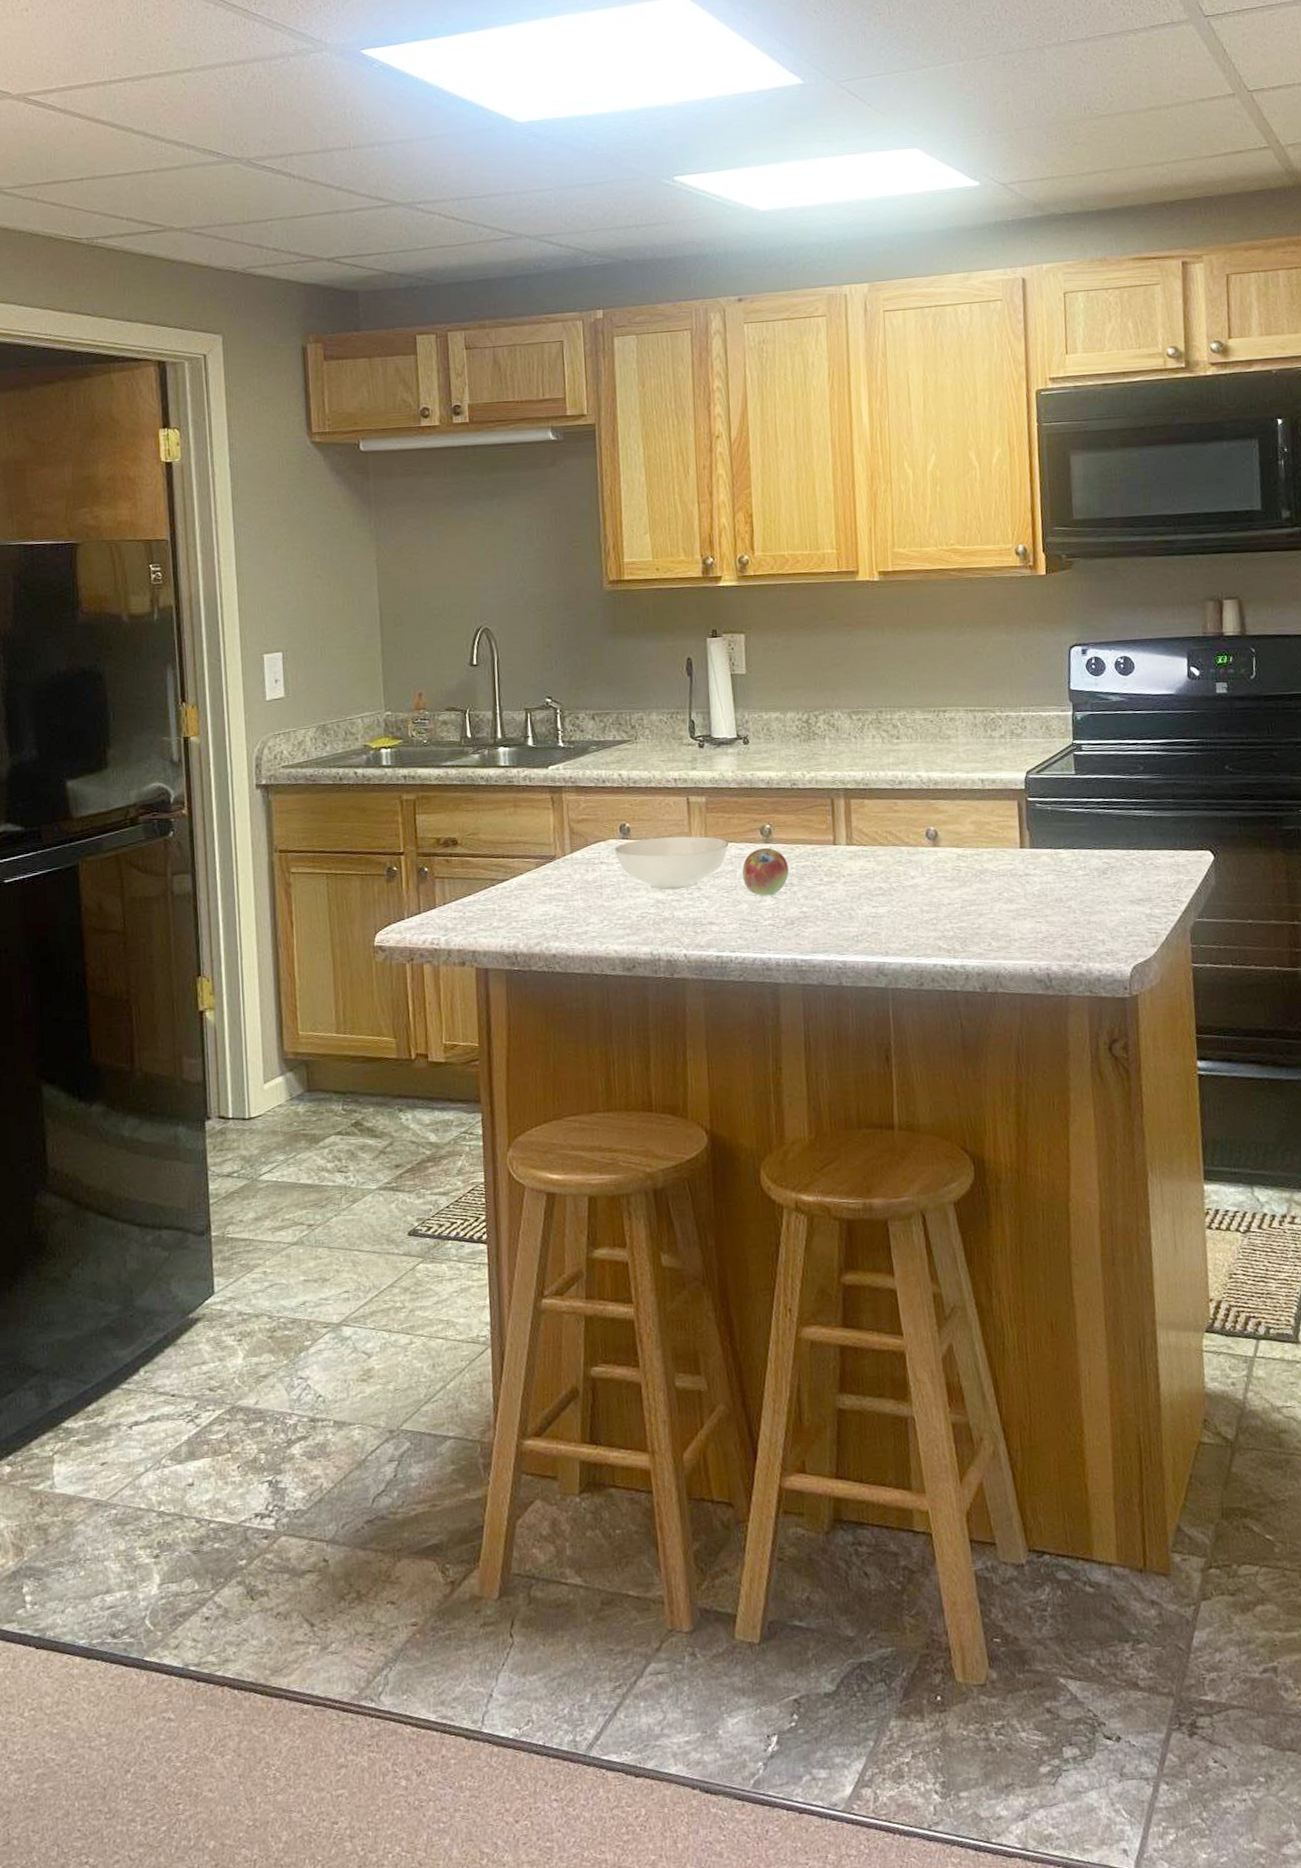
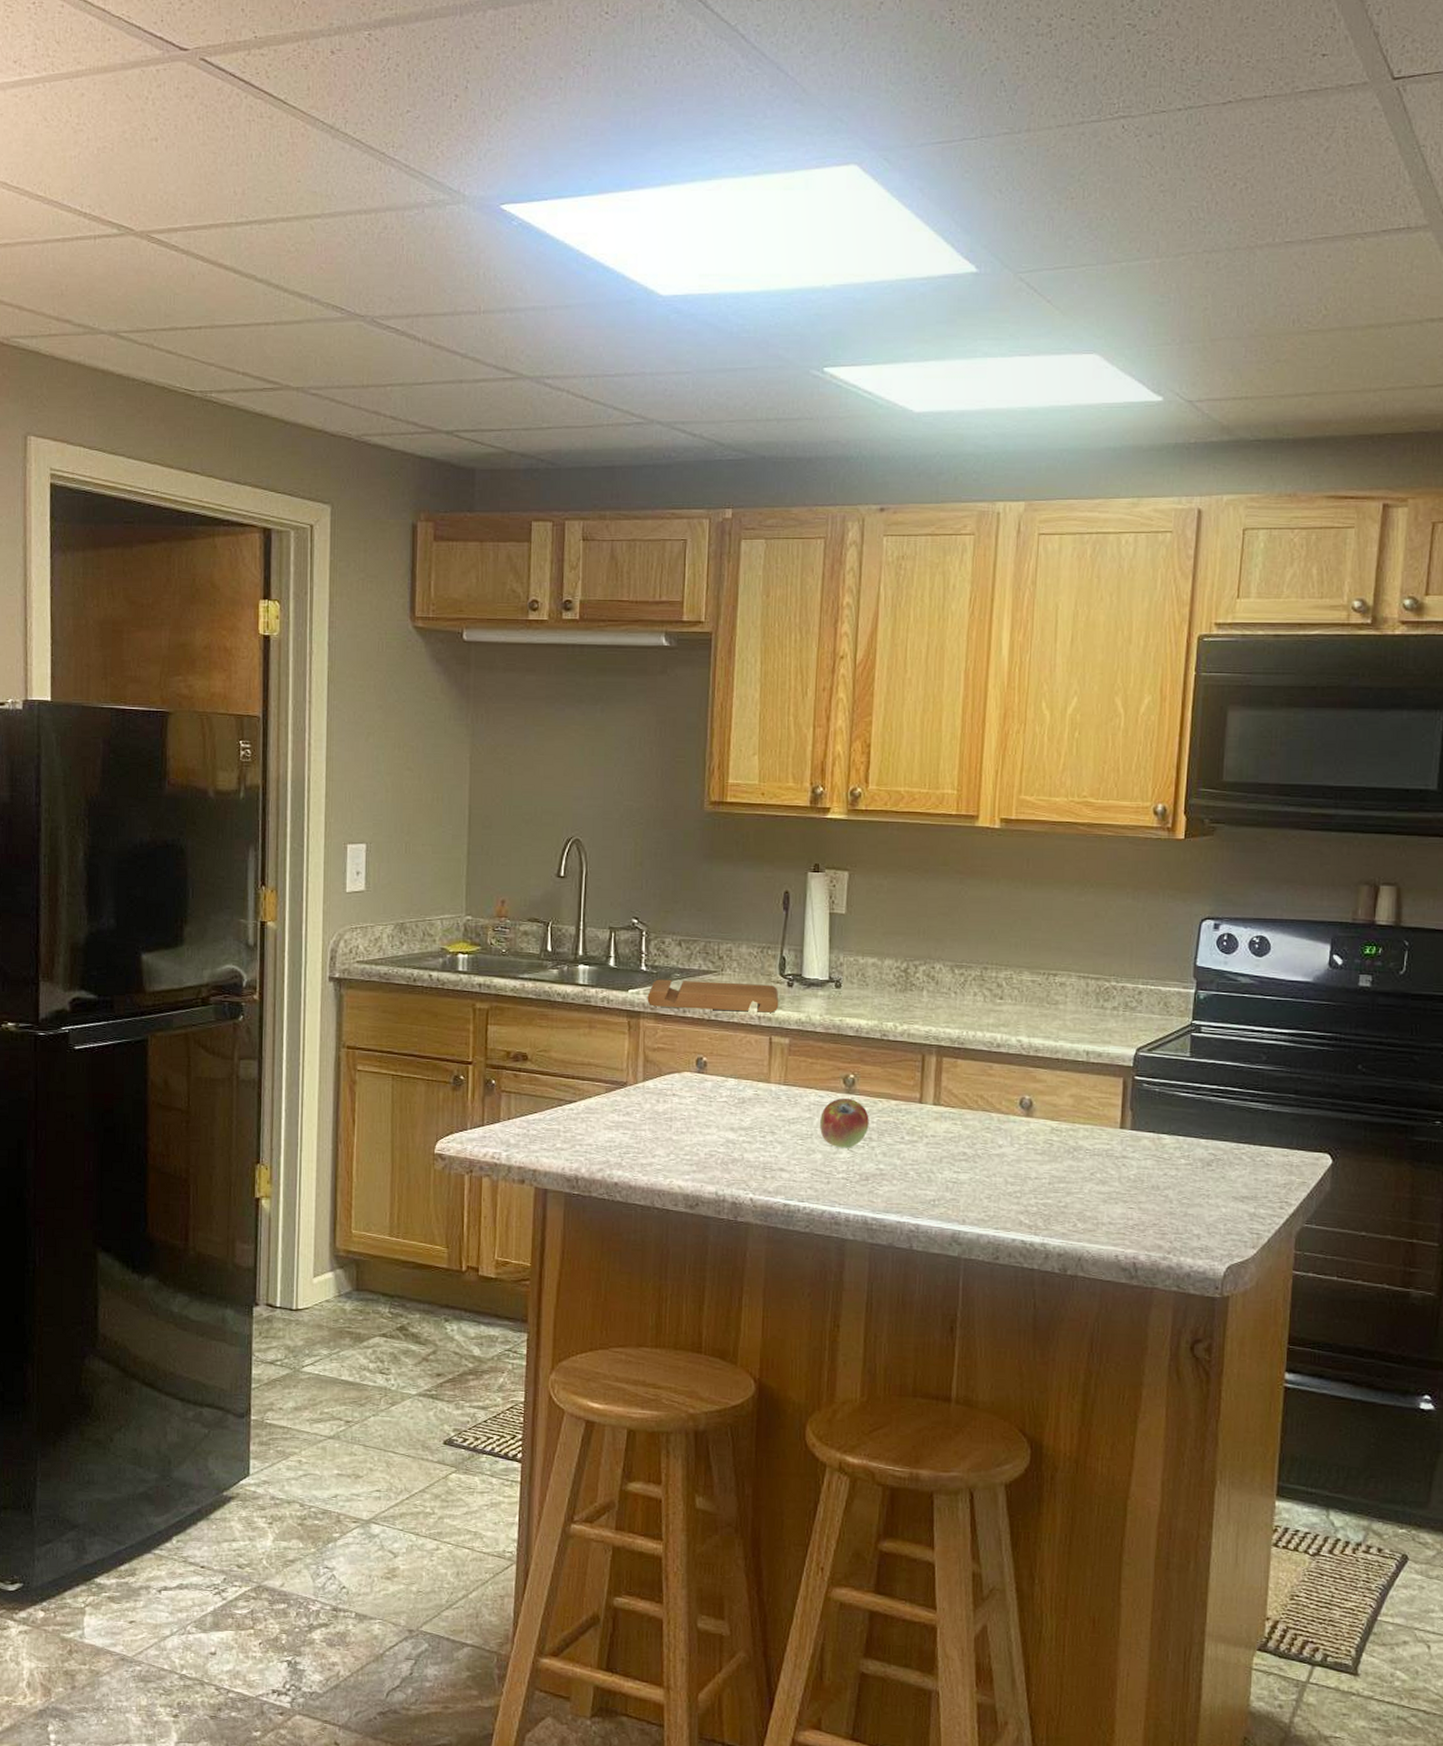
cutting board: none [567,747,693,780] -> present [647,979,779,1013]
bowl: present [615,836,729,889] -> none [689,1075,809,1130]

